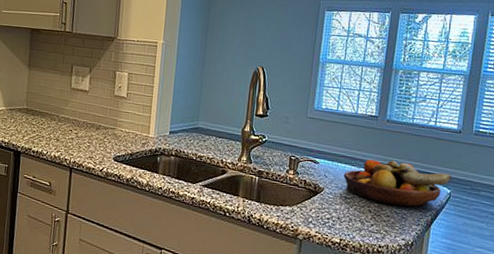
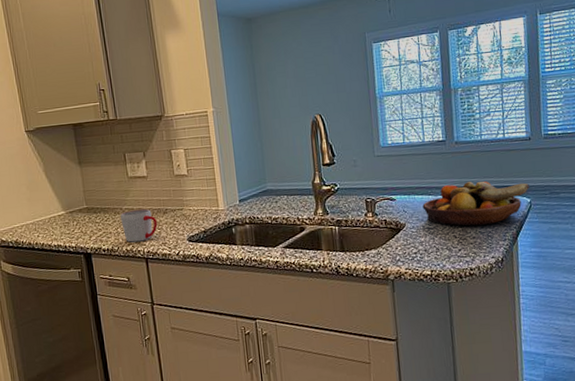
mug: none [55,119,89,151] -> present [121,208,158,243]

